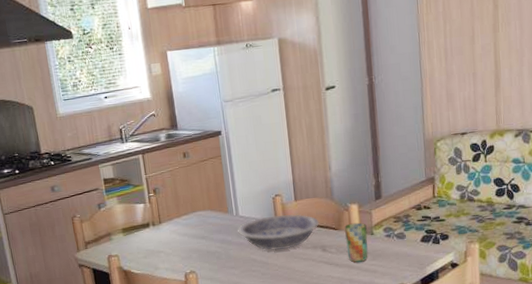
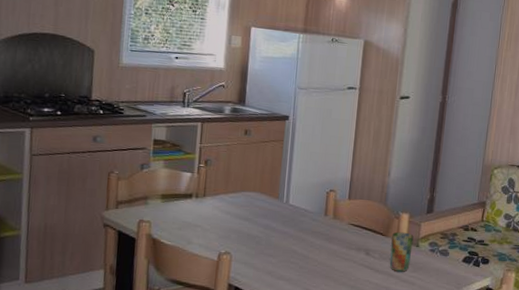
bowl: present [238,214,320,251] -> none [284,210,369,246]

